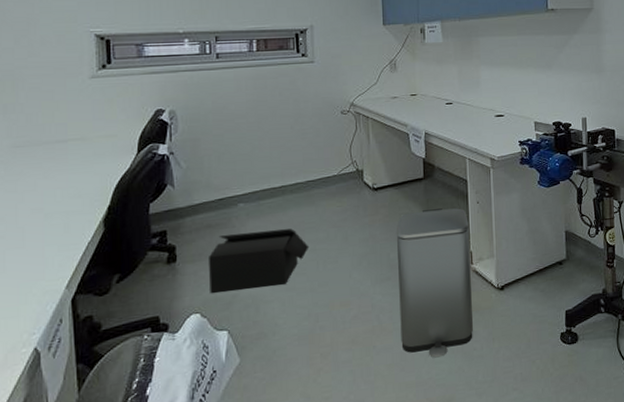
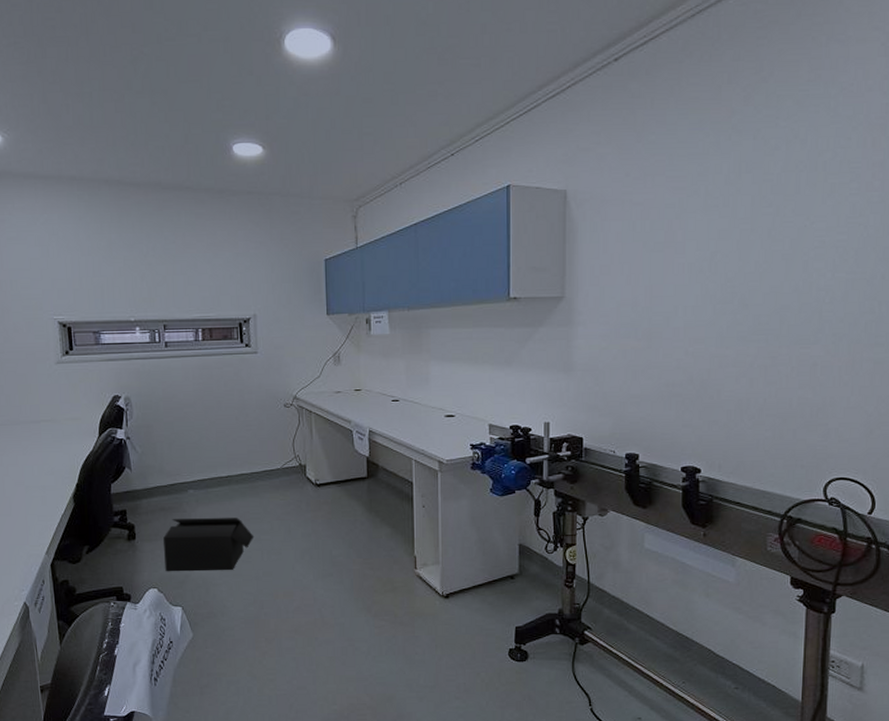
pedal bin: present [396,208,473,358] -> none [338,510,415,657]

